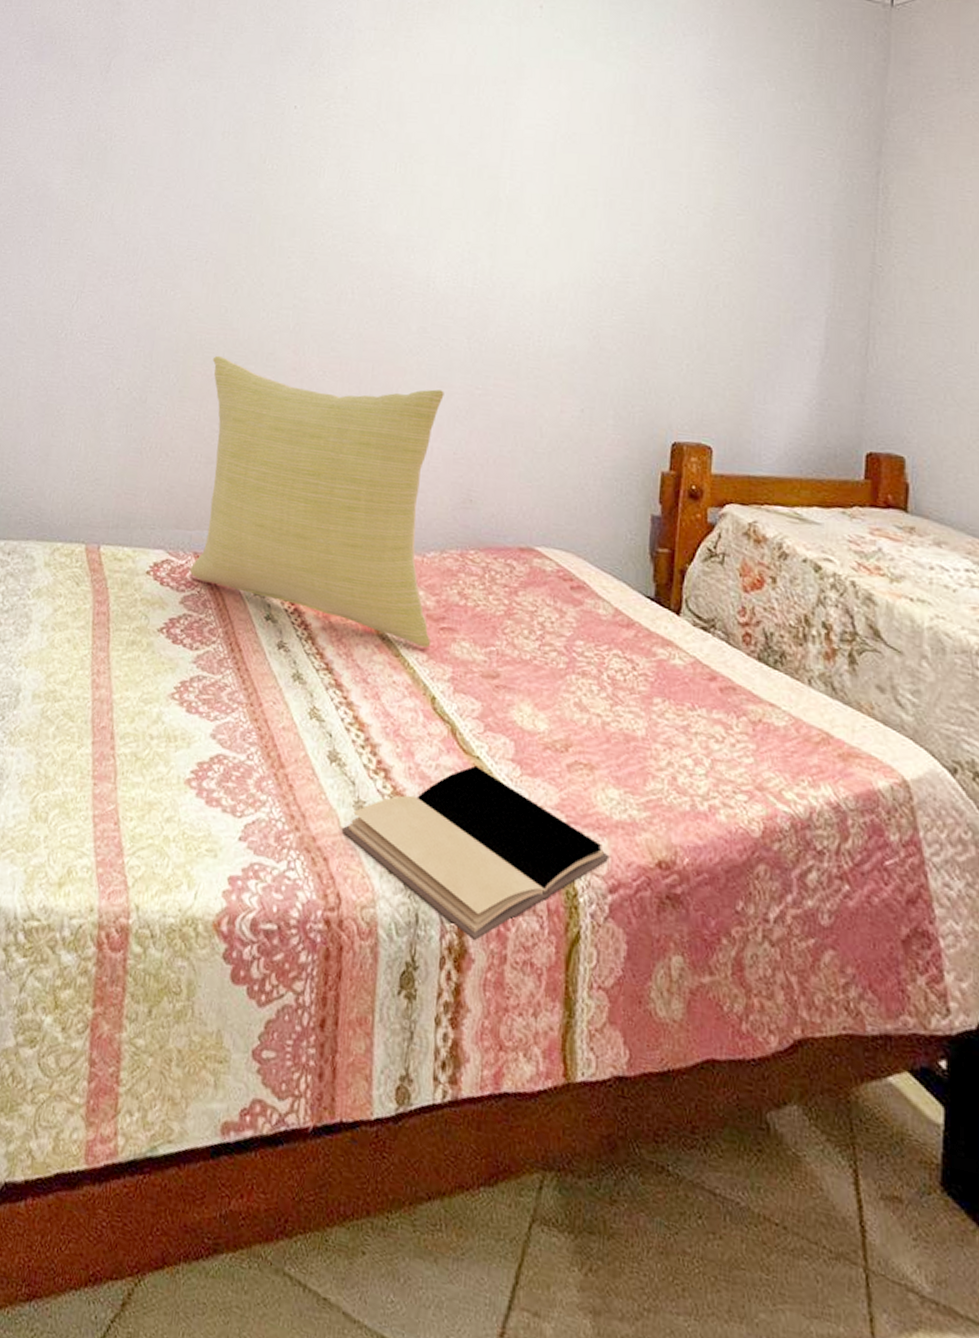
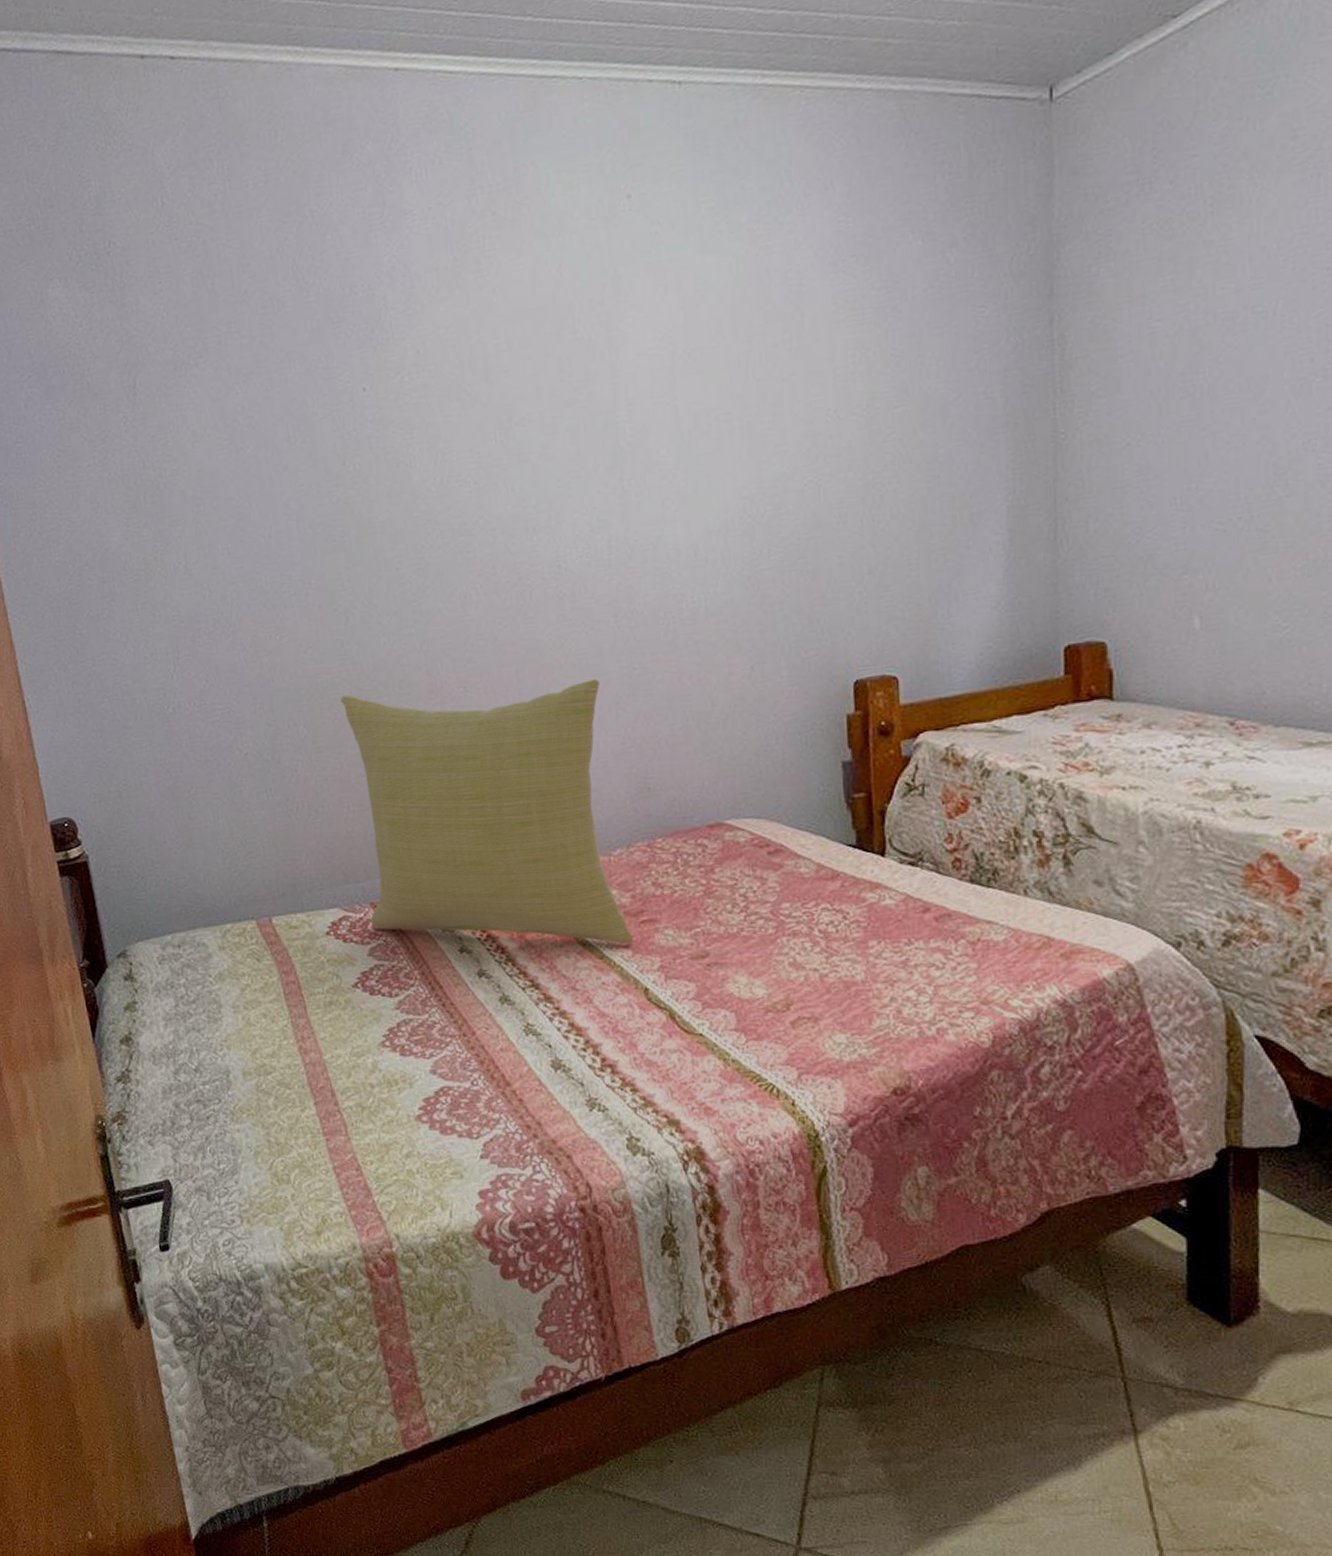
book: present [341,765,610,942] -> none [579,1042,845,1196]

